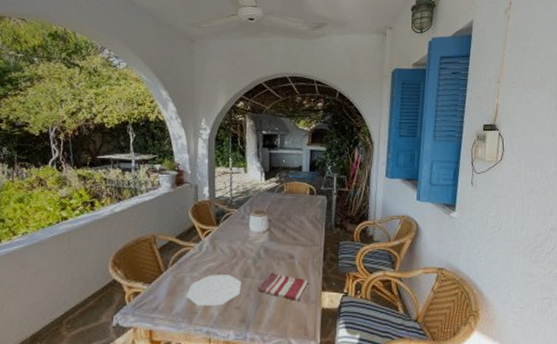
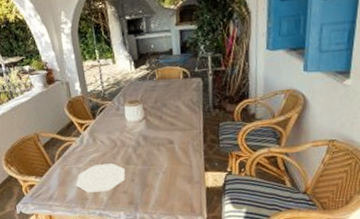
dish towel: present [258,272,309,302] -> none [141,157,192,183]

